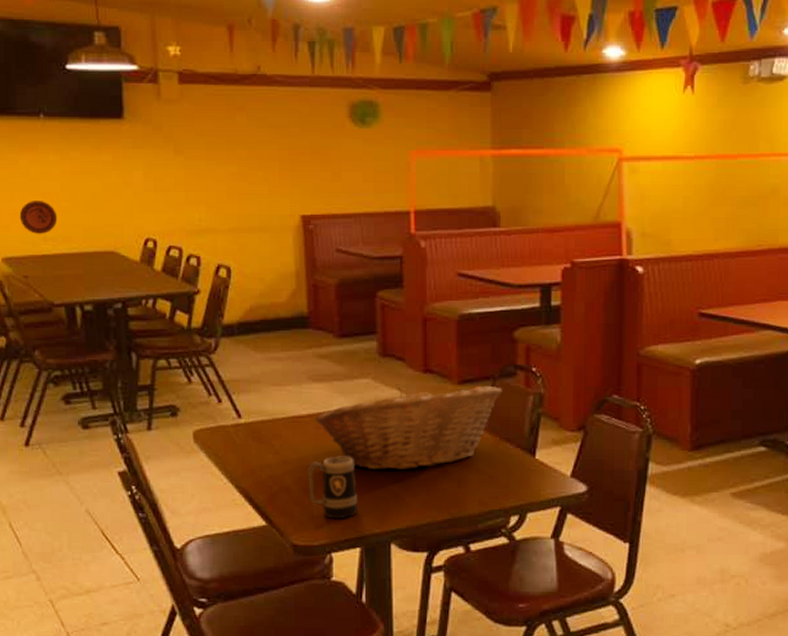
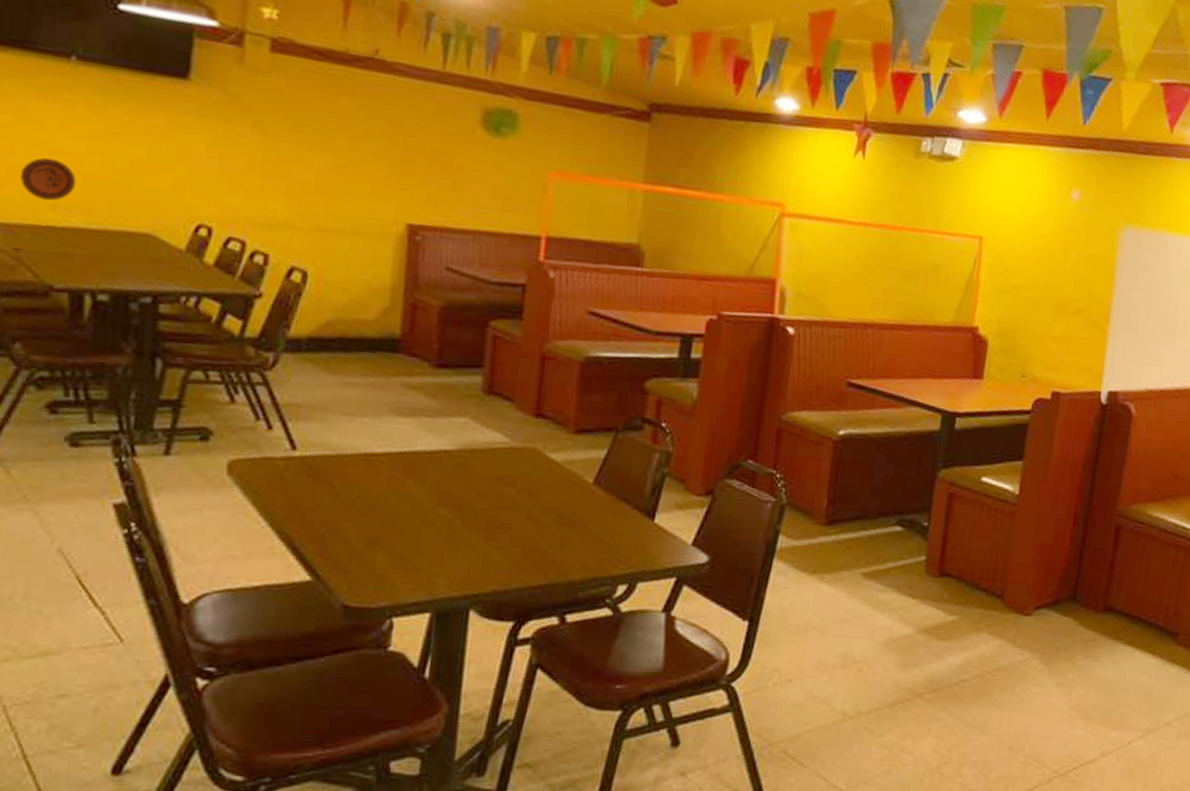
mug: present [307,456,358,518] -> none [373,503,437,578]
fruit basket: present [315,385,502,470] -> none [393,430,625,525]

